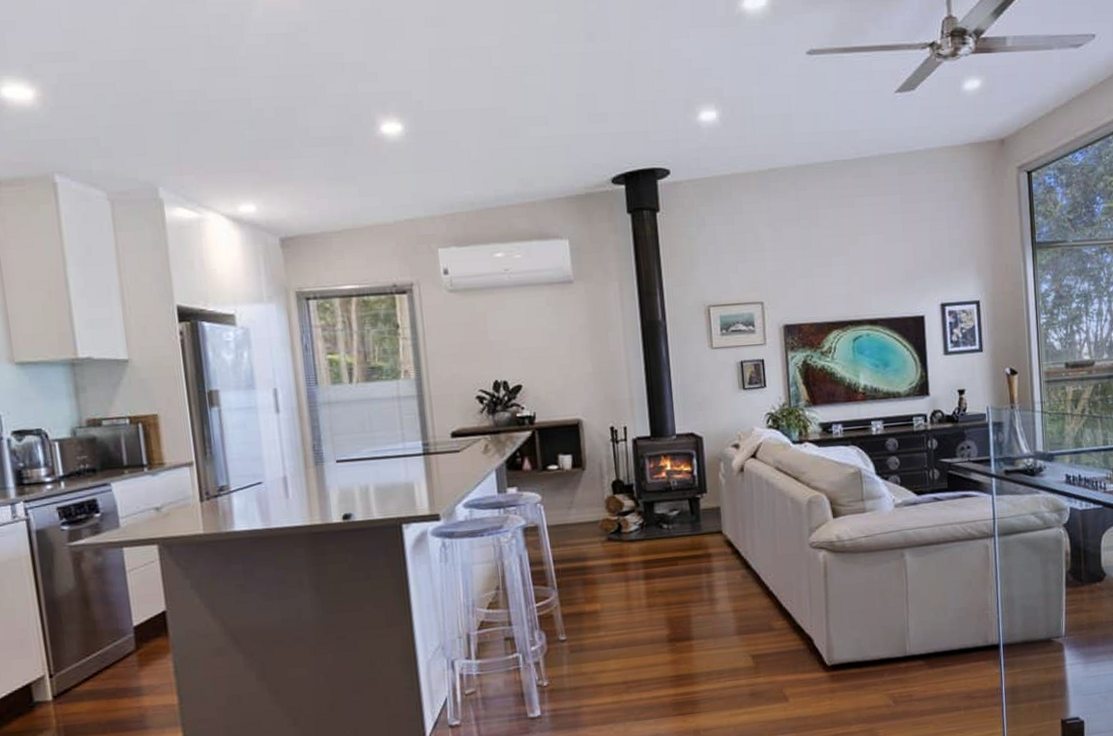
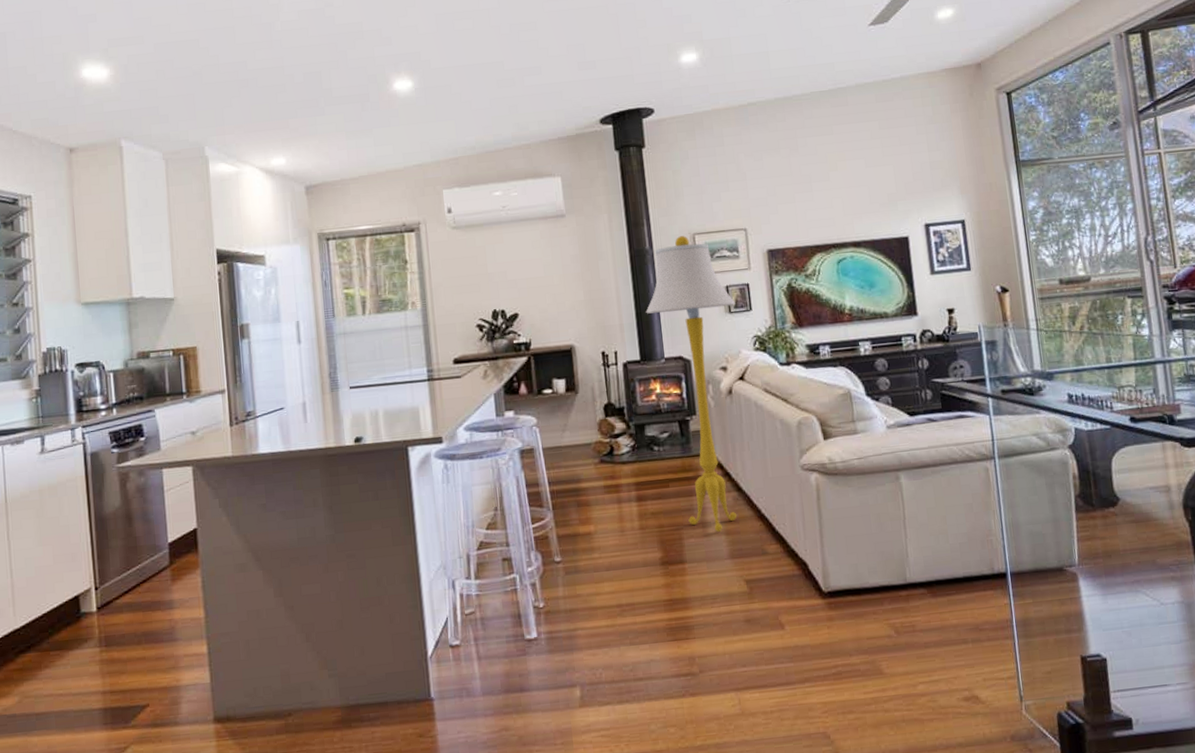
floor lamp: none [657,307,750,610] -> present [646,236,737,533]

